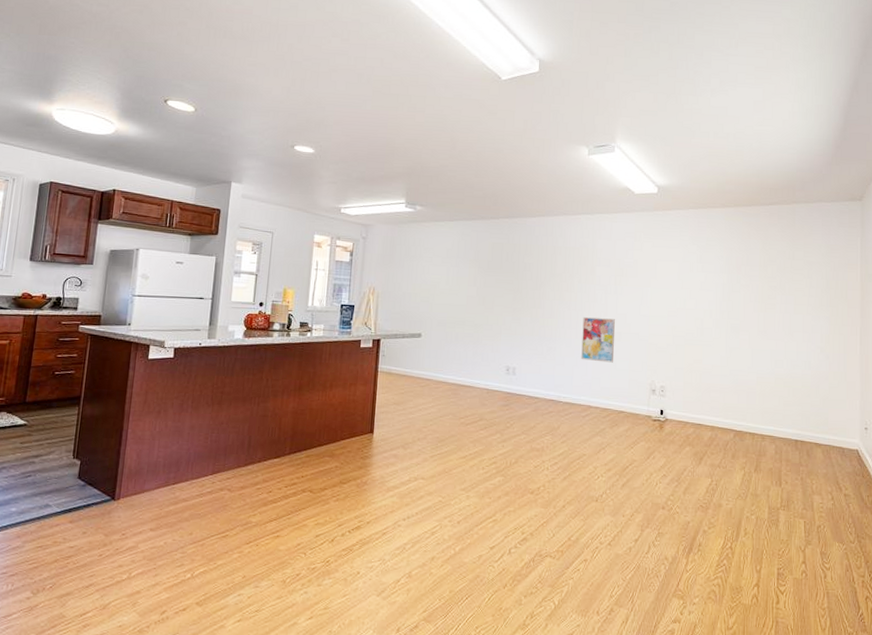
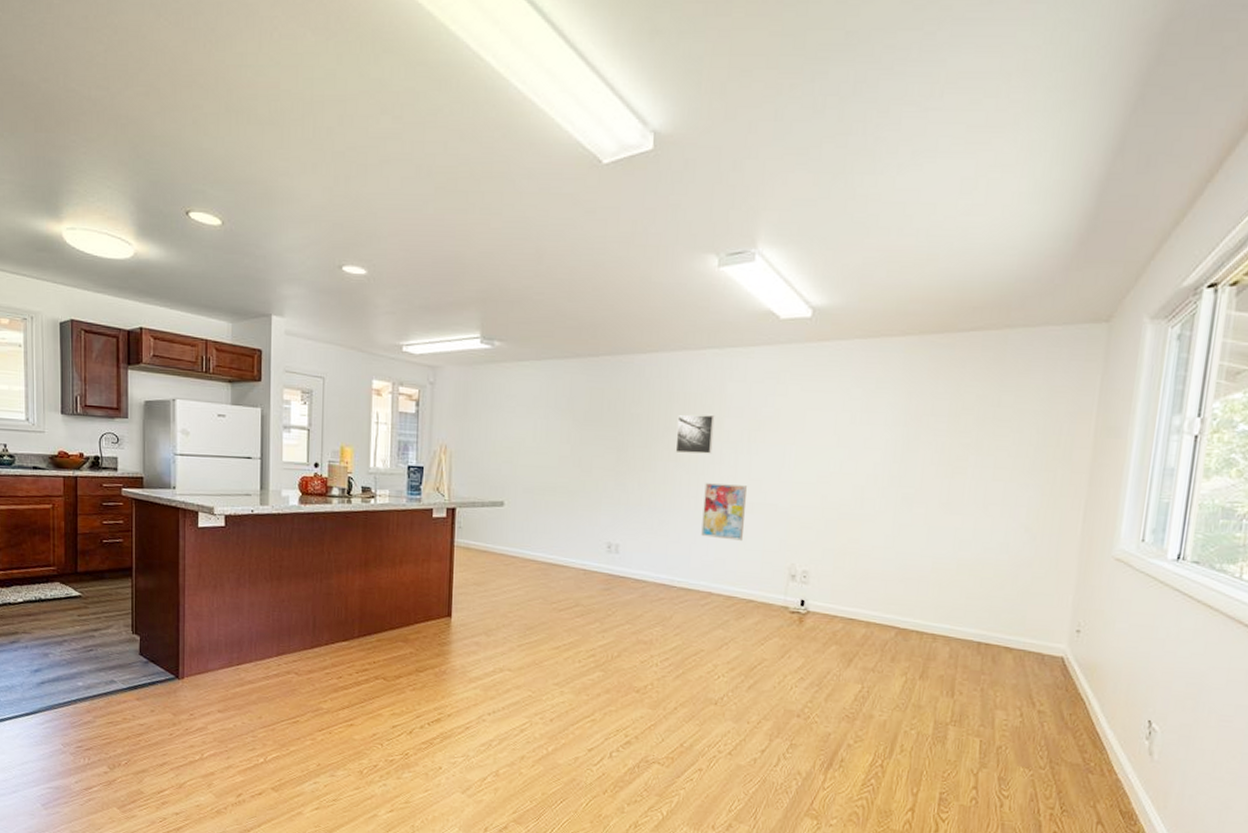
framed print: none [559,264,589,294] -> present [675,414,715,454]

